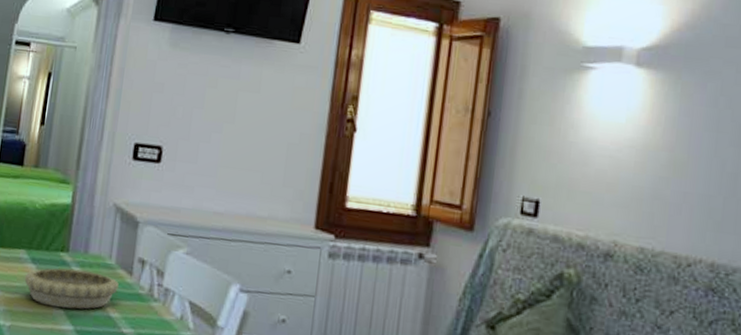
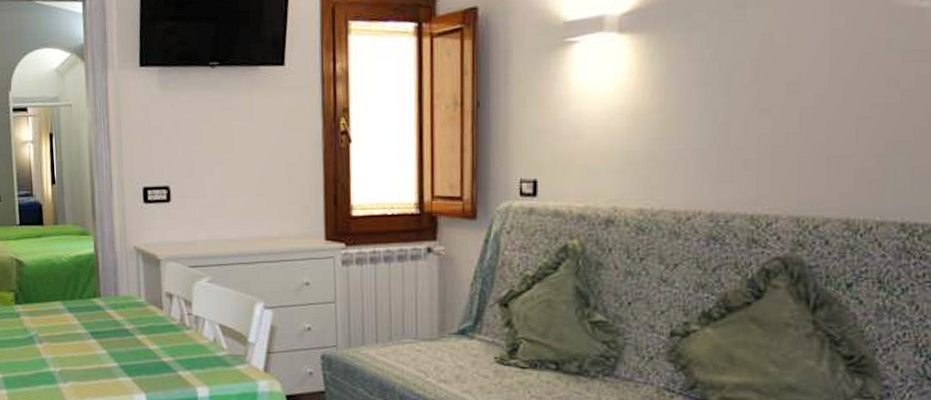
decorative bowl: present [24,268,119,309] -> none [65,312,152,348]

